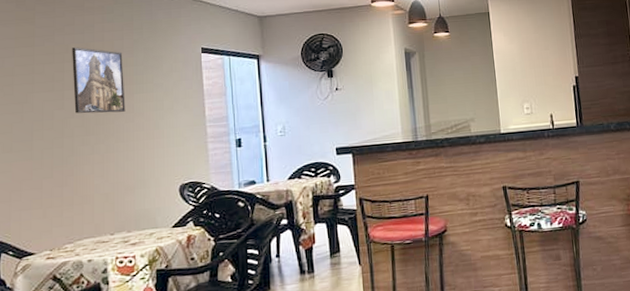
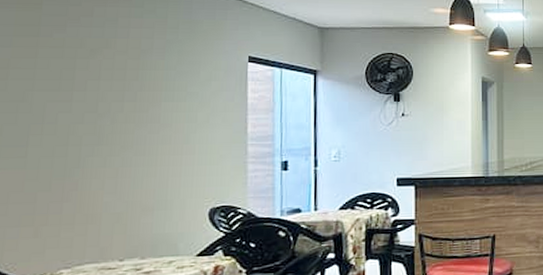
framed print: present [72,47,126,114] -> none [85,42,151,121]

